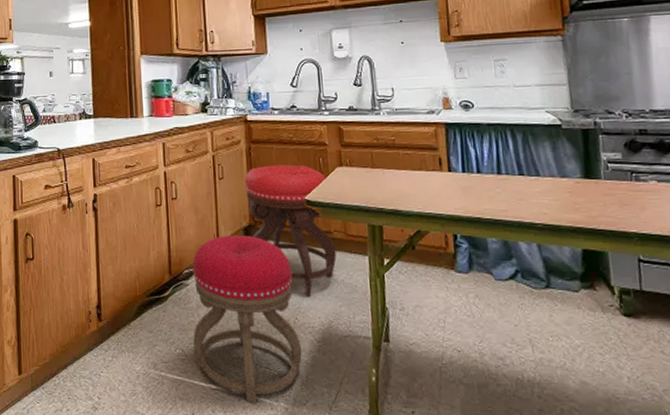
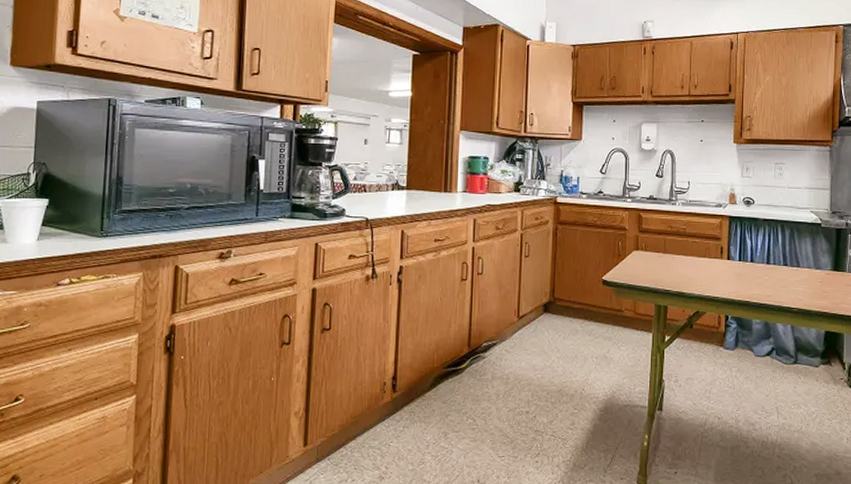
stool: present [192,235,302,404] -> none [485,310,585,469]
stool: present [245,164,337,296] -> none [549,246,625,369]

